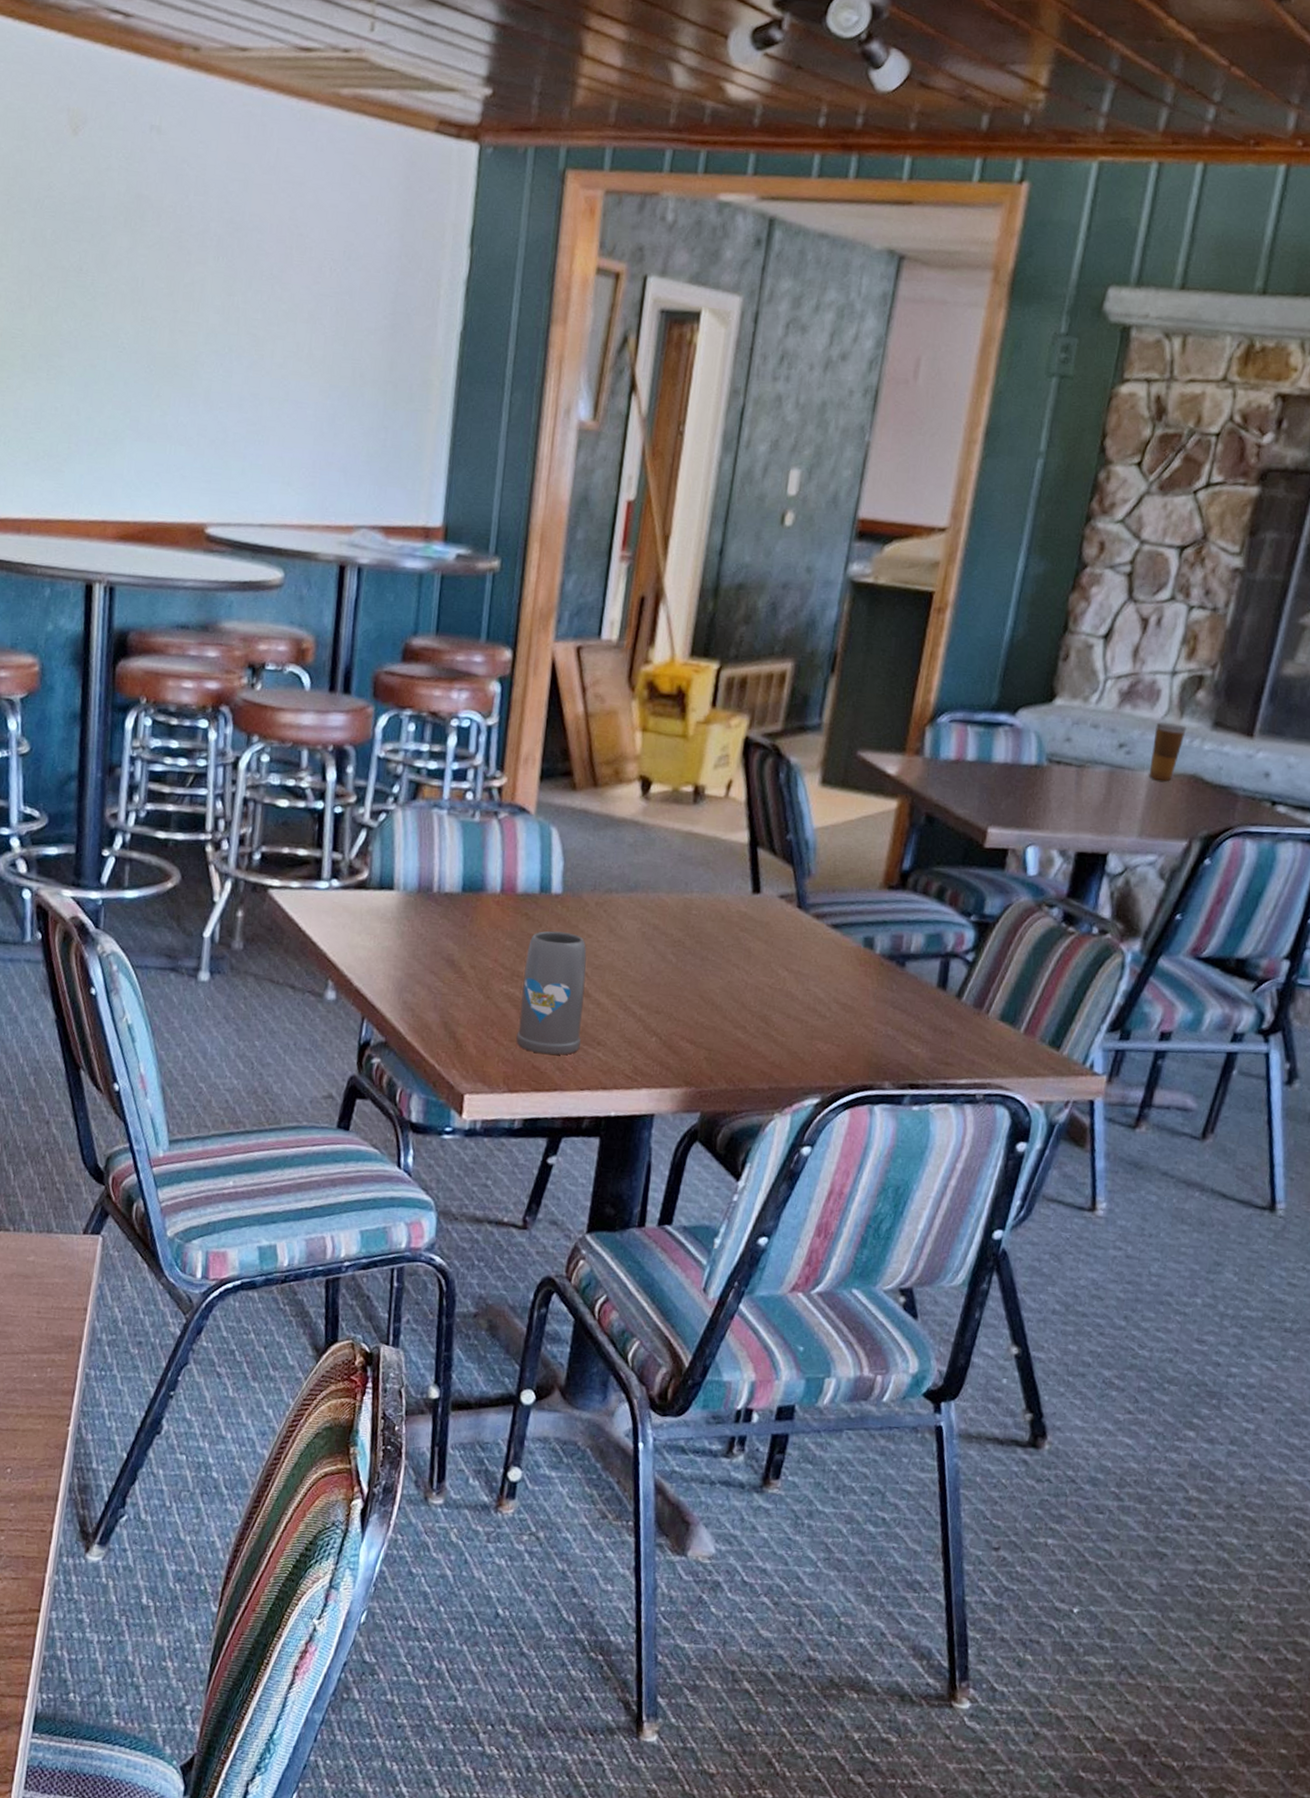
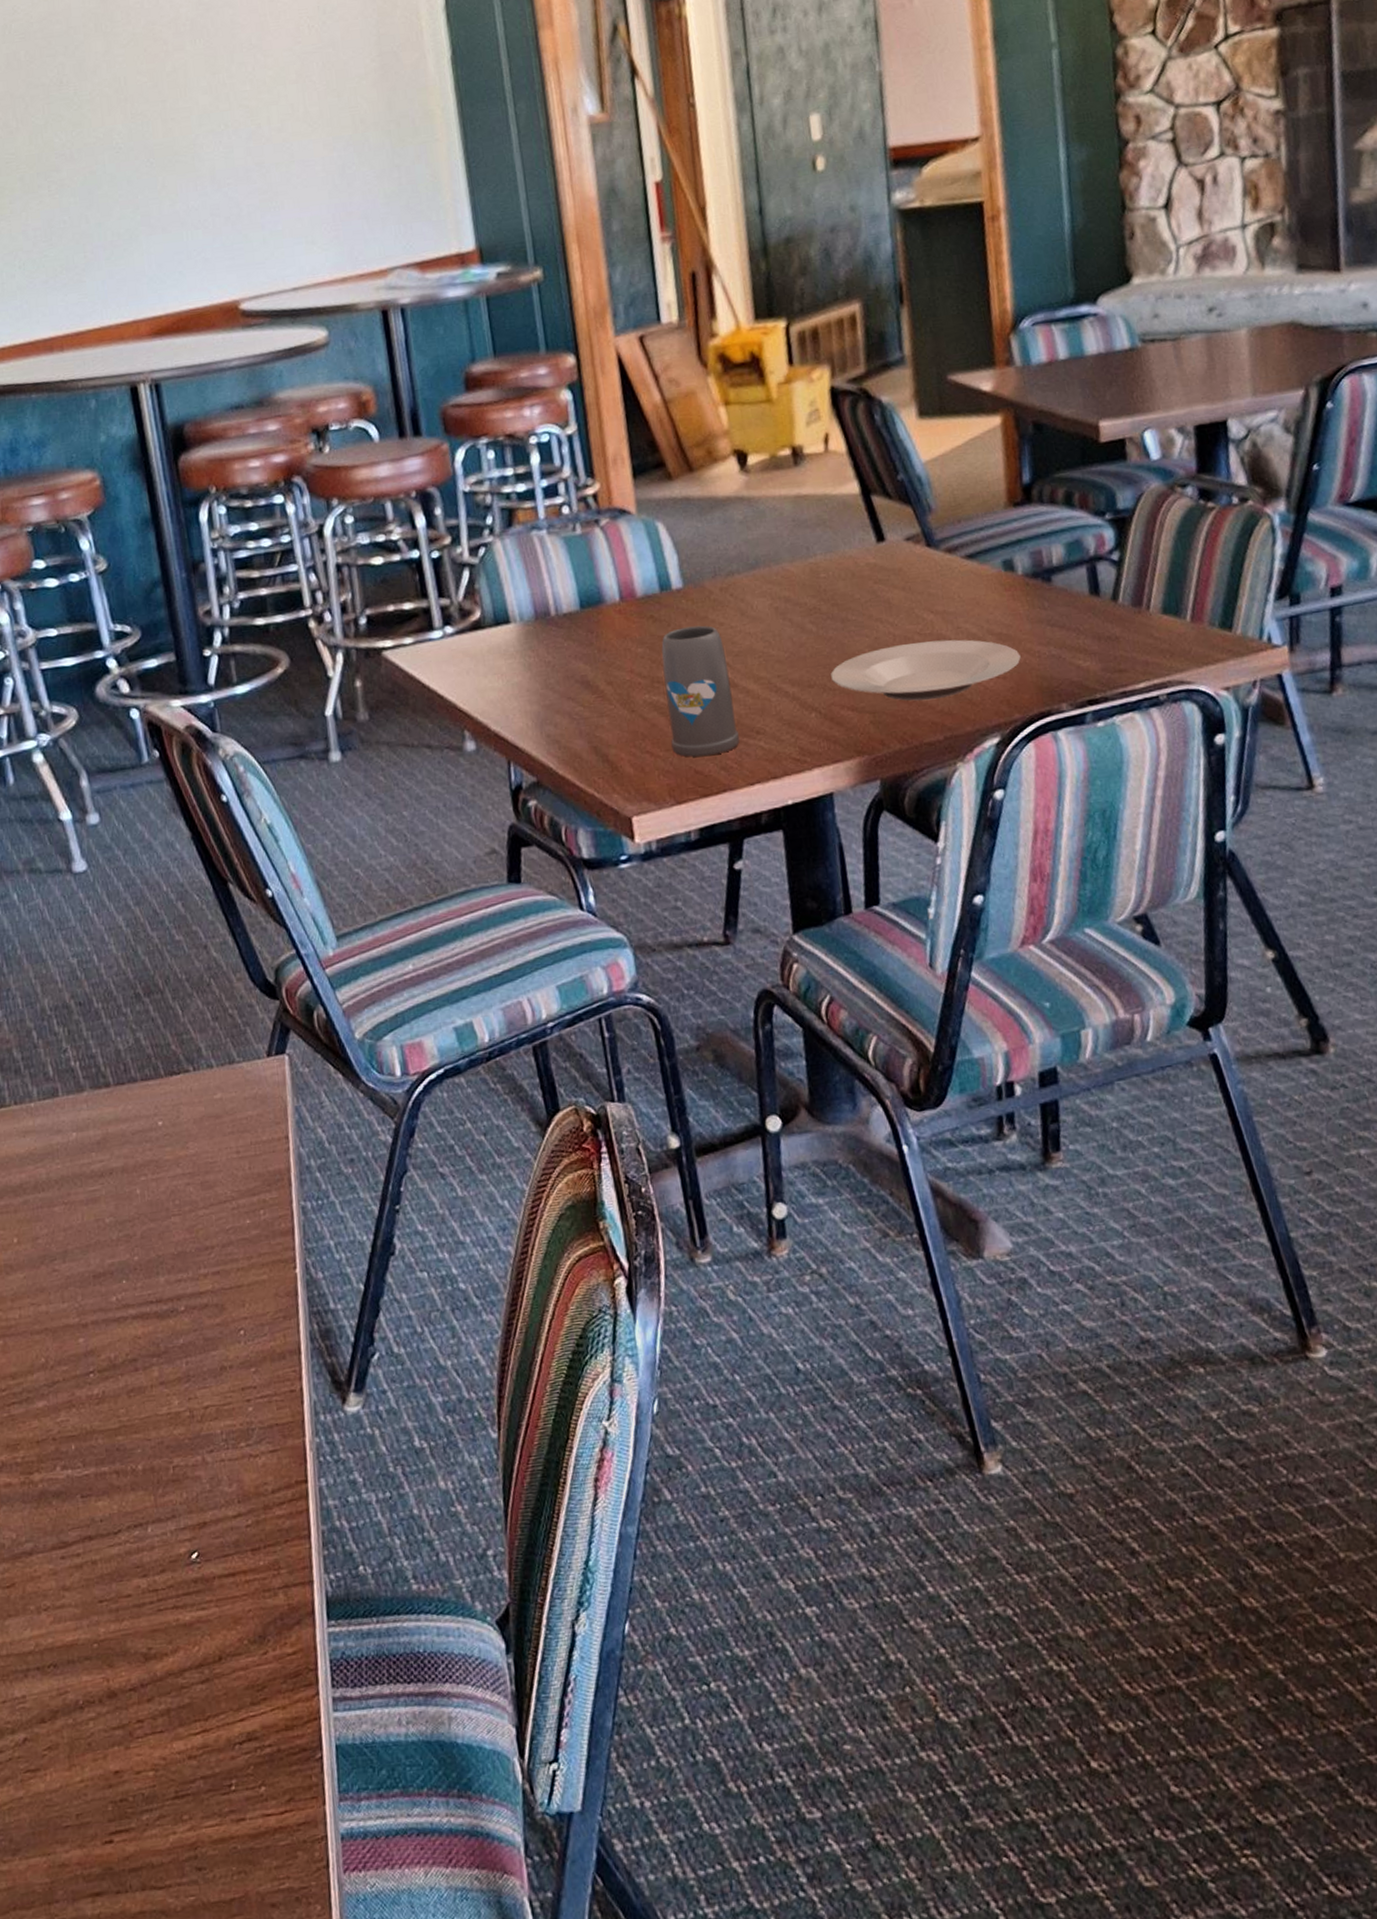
plate: none [678,992,859,1052] -> present [831,639,1021,701]
beverage cup: present [1149,722,1187,783] -> none [1240,275,1272,338]

